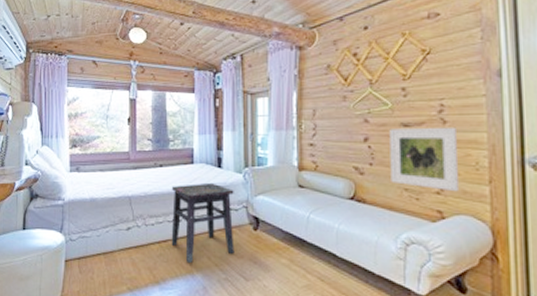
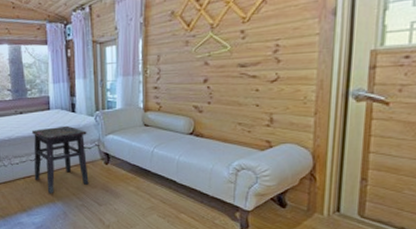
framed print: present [389,128,460,192] -> none [226,66,290,124]

